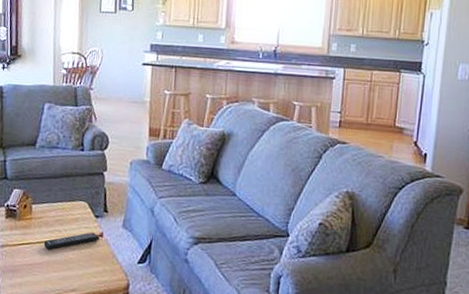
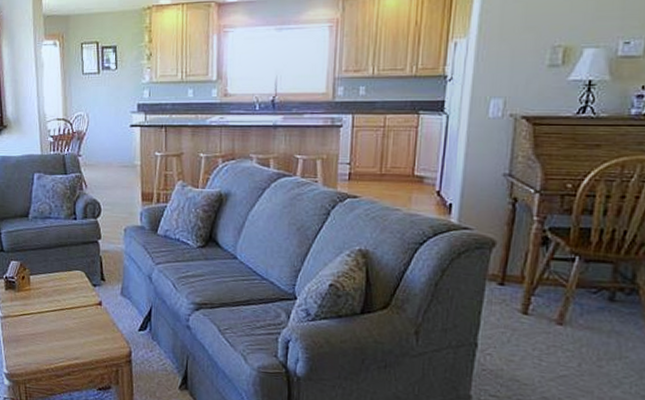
remote control: present [43,232,100,250] -> none [44,300,98,320]

